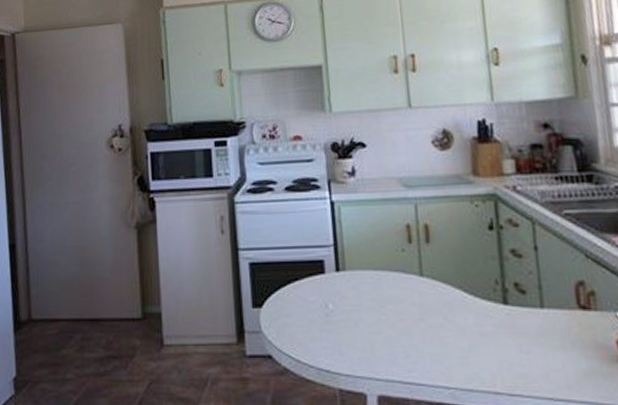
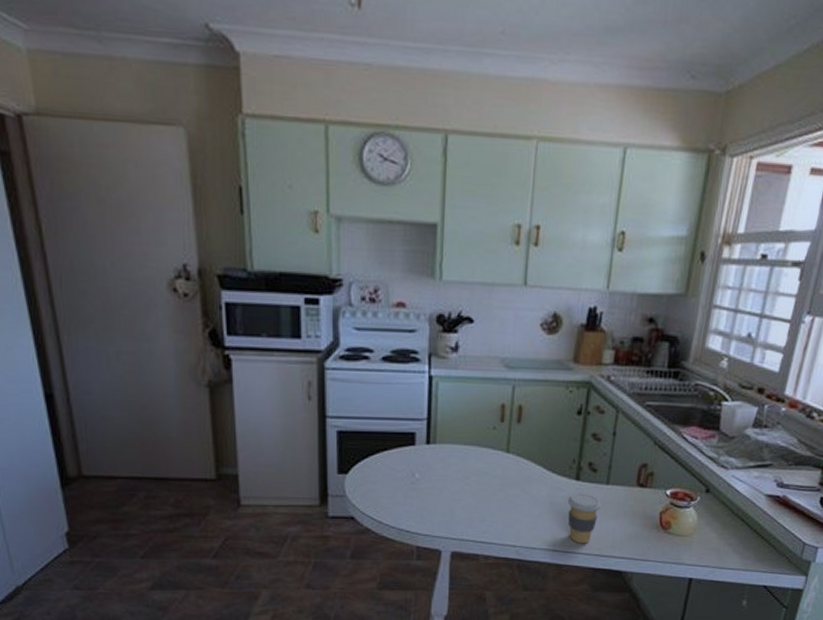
coffee cup: none [499,319,541,384] -> present [567,493,601,544]

